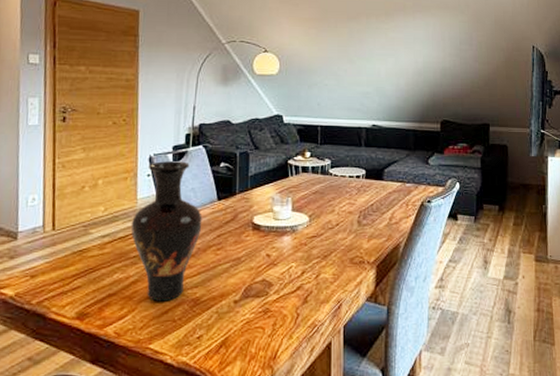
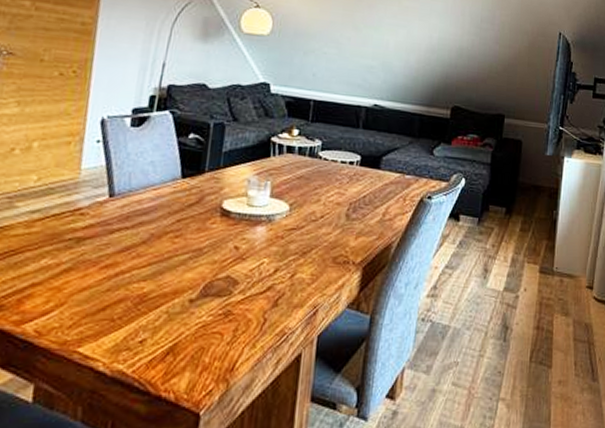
vase: present [131,161,203,302] -> none [69,125,161,296]

